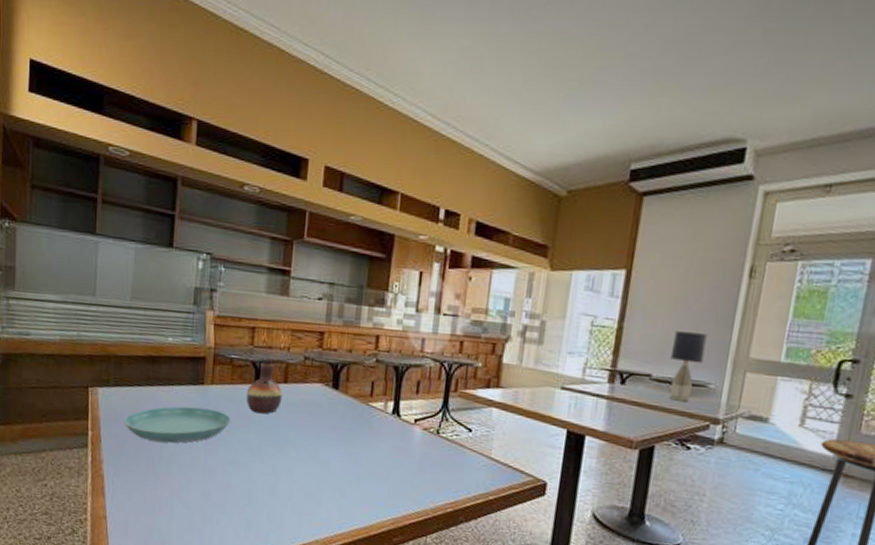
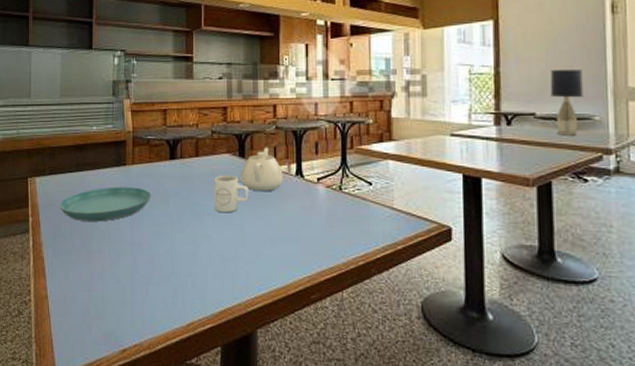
vase: present [245,362,282,414] -> none [163,140,195,187]
mug: none [299,405,340,447] -> present [214,174,249,213]
teapot: none [330,380,379,428] -> present [239,147,283,191]

